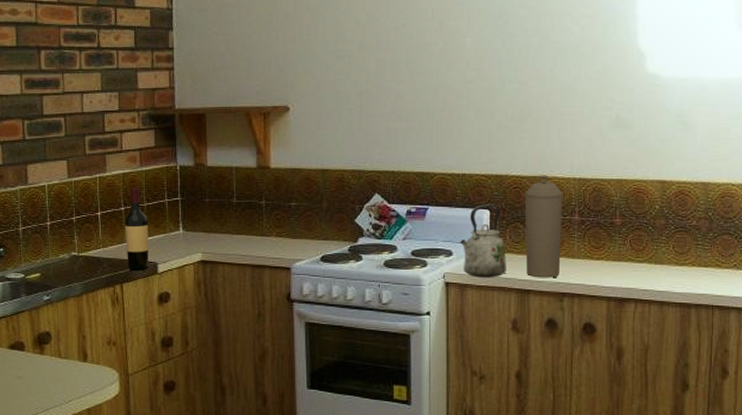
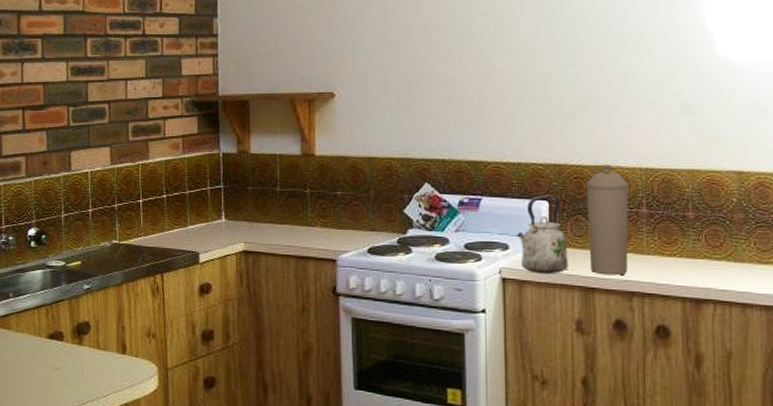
wine bottle: present [125,187,148,272] -> none [166,175,190,261]

